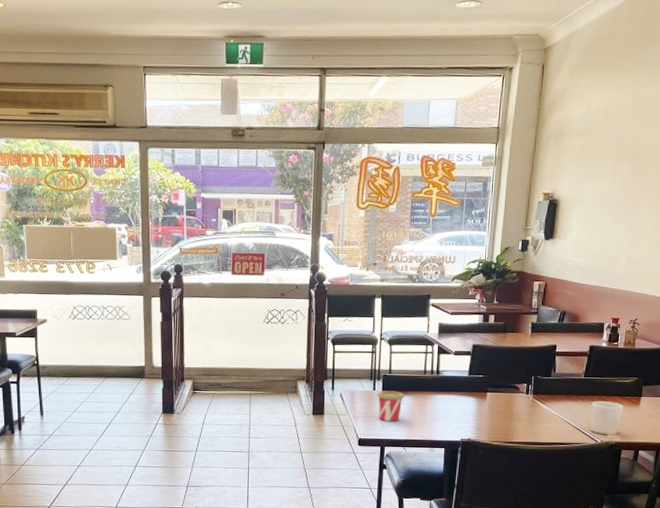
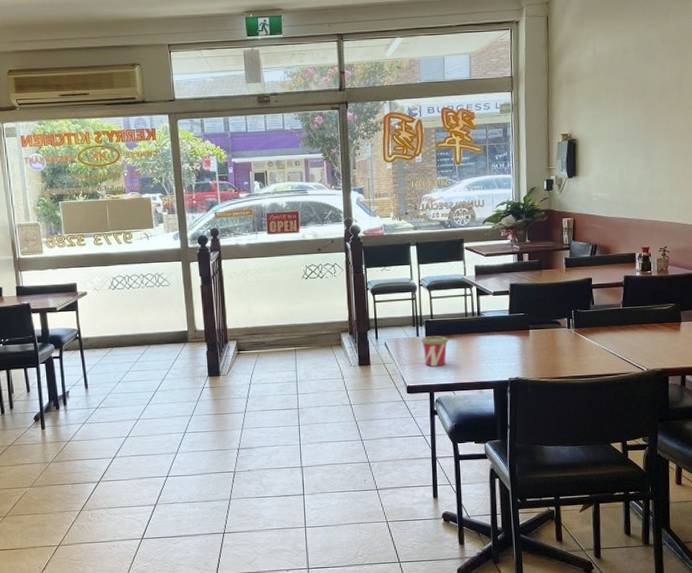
mug: present [589,401,624,435] -> none [633,329,665,363]

